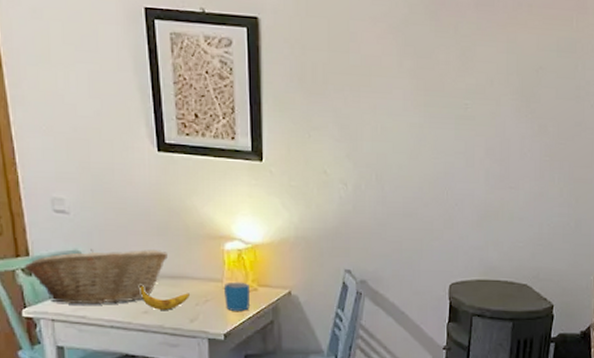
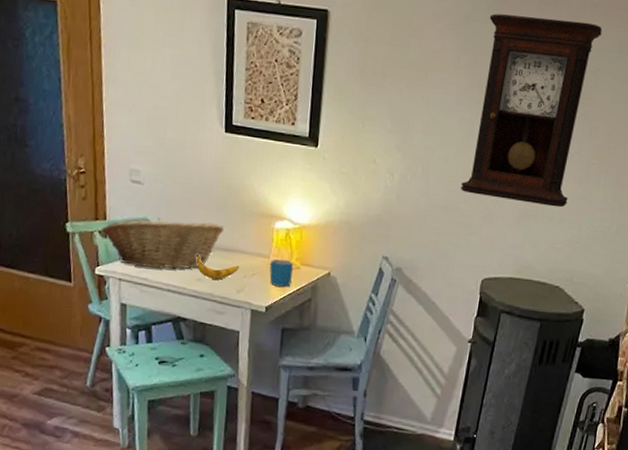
pendulum clock: none [417,16,540,206] -> present [460,13,603,208]

